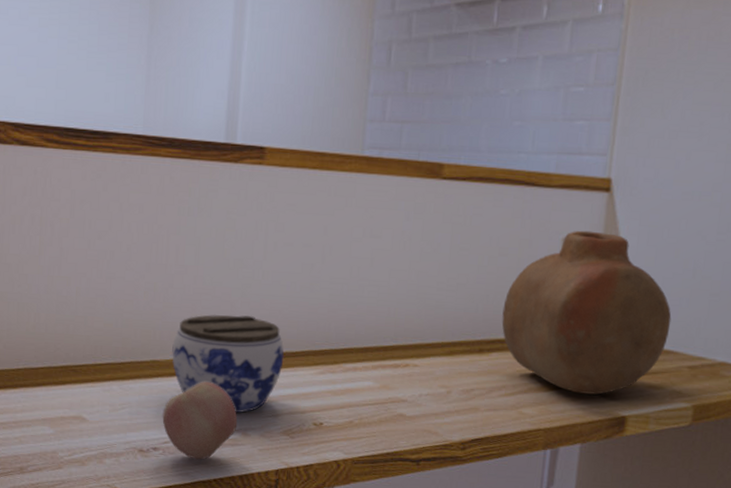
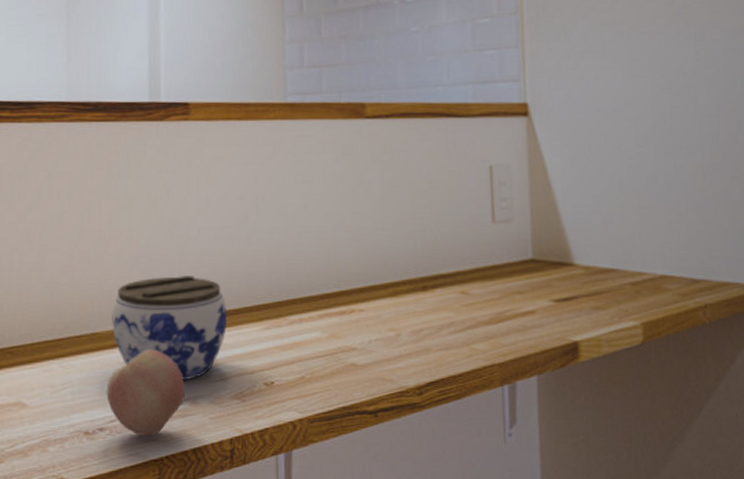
vase: present [501,230,672,395] -> none [441,156,607,323]

